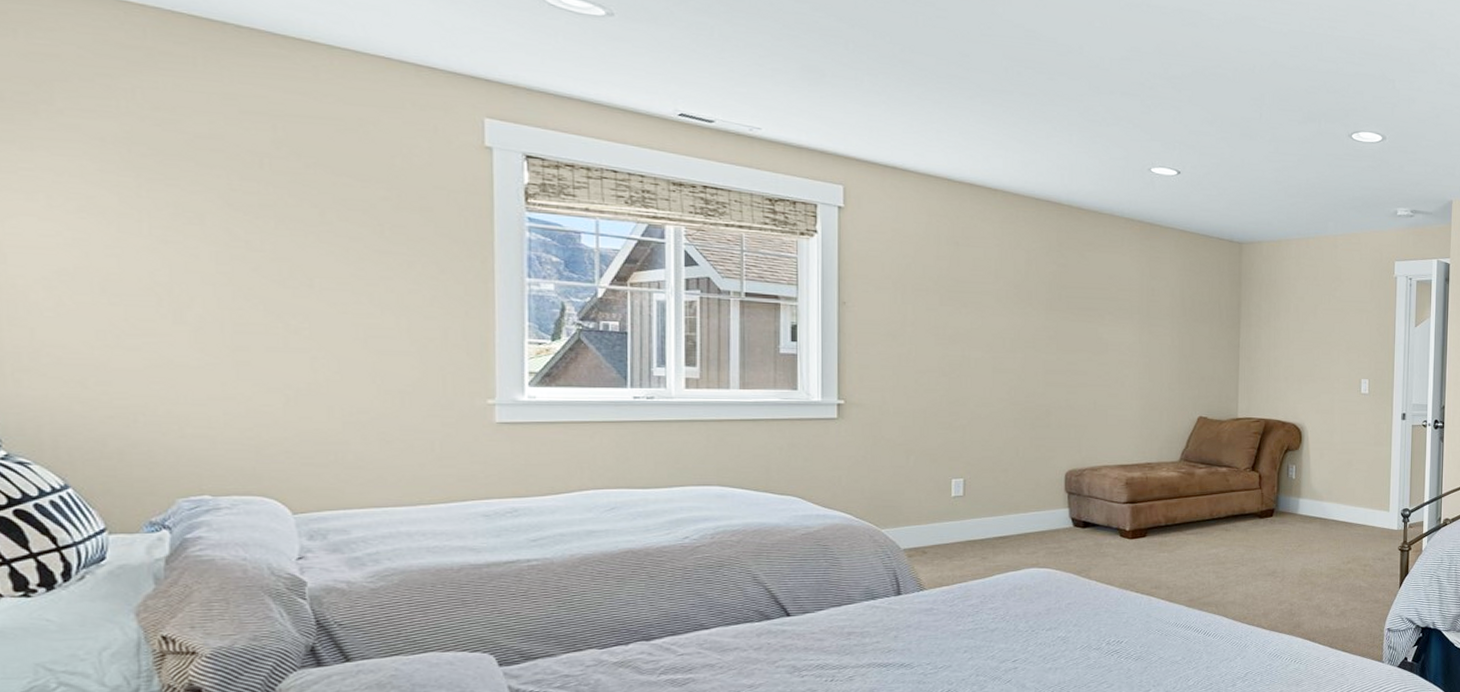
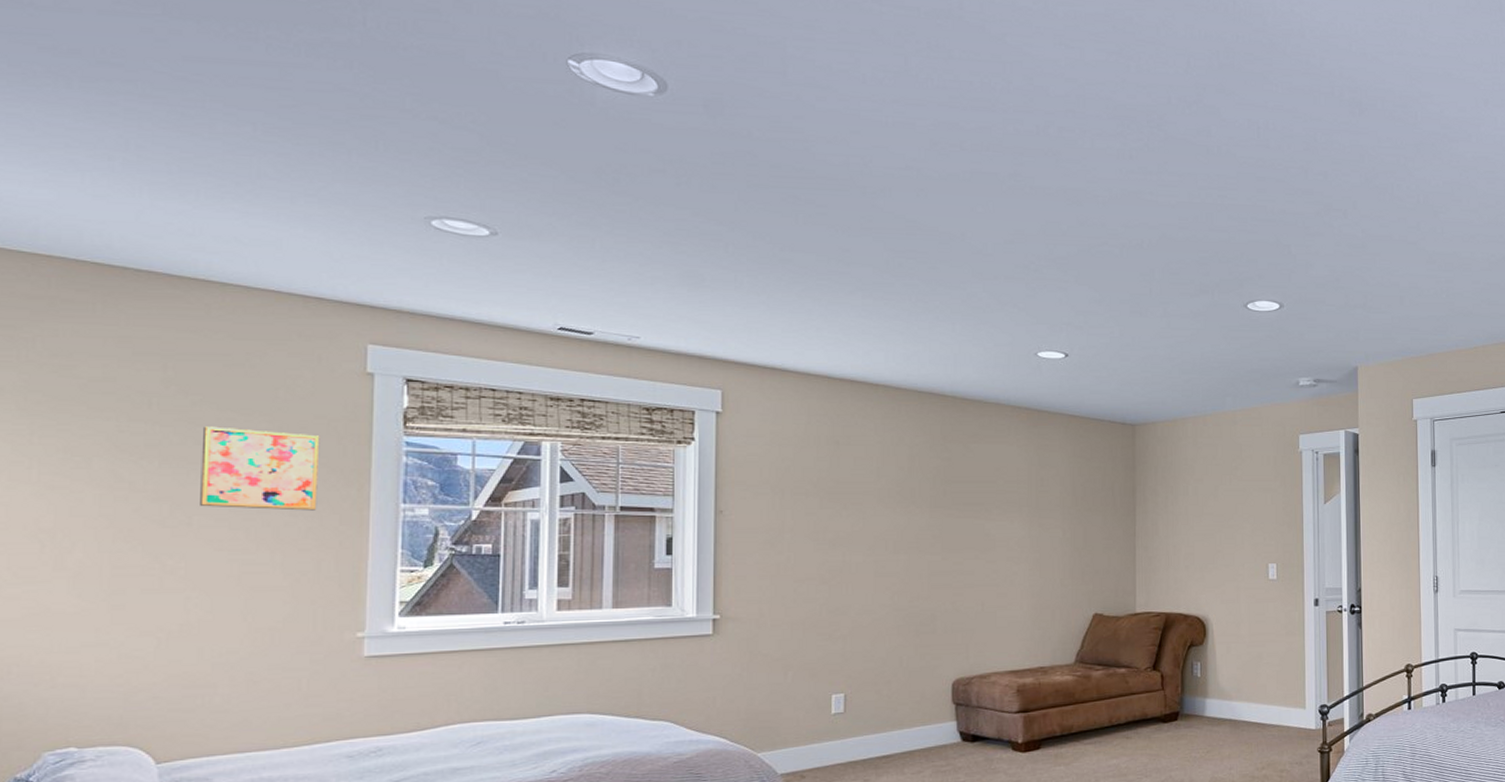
wall art: none [318,190,441,280] -> present [200,426,320,511]

